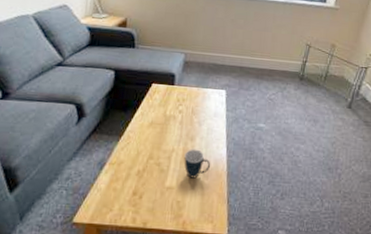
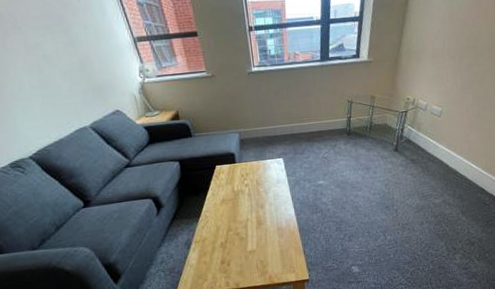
mug: present [184,149,211,179] -> none [258,214,284,240]

